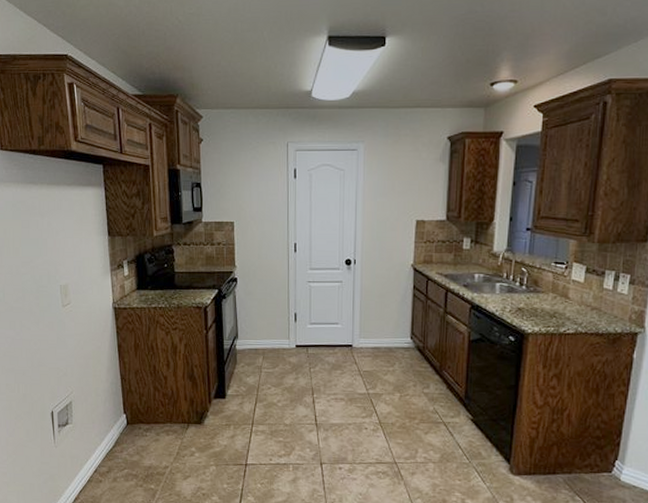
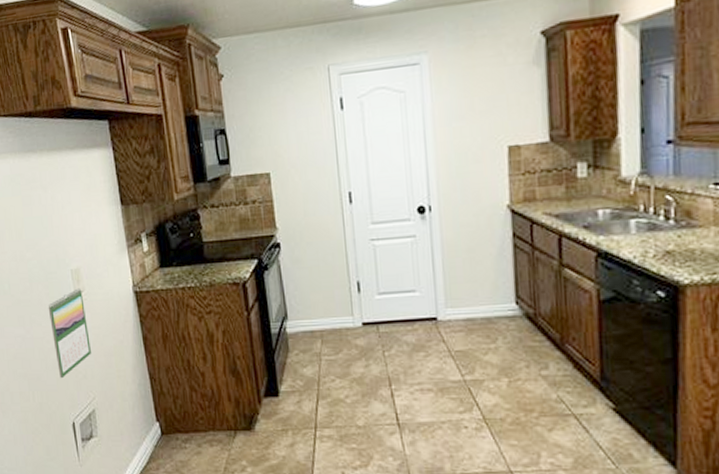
calendar: none [37,301,72,375] -> present [48,288,91,379]

